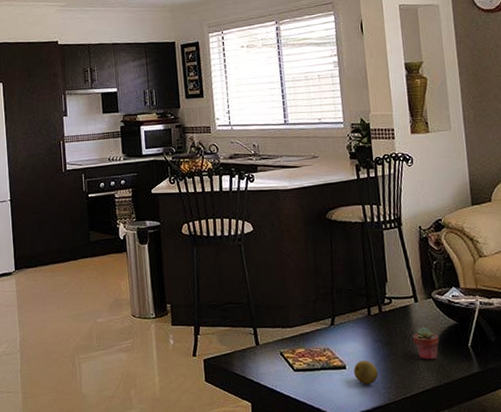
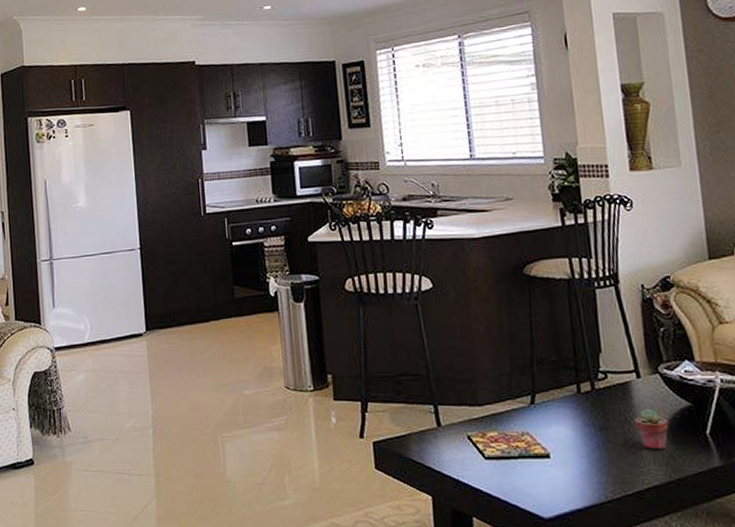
fruit: present [354,361,378,385] -> none [560,448,591,478]

